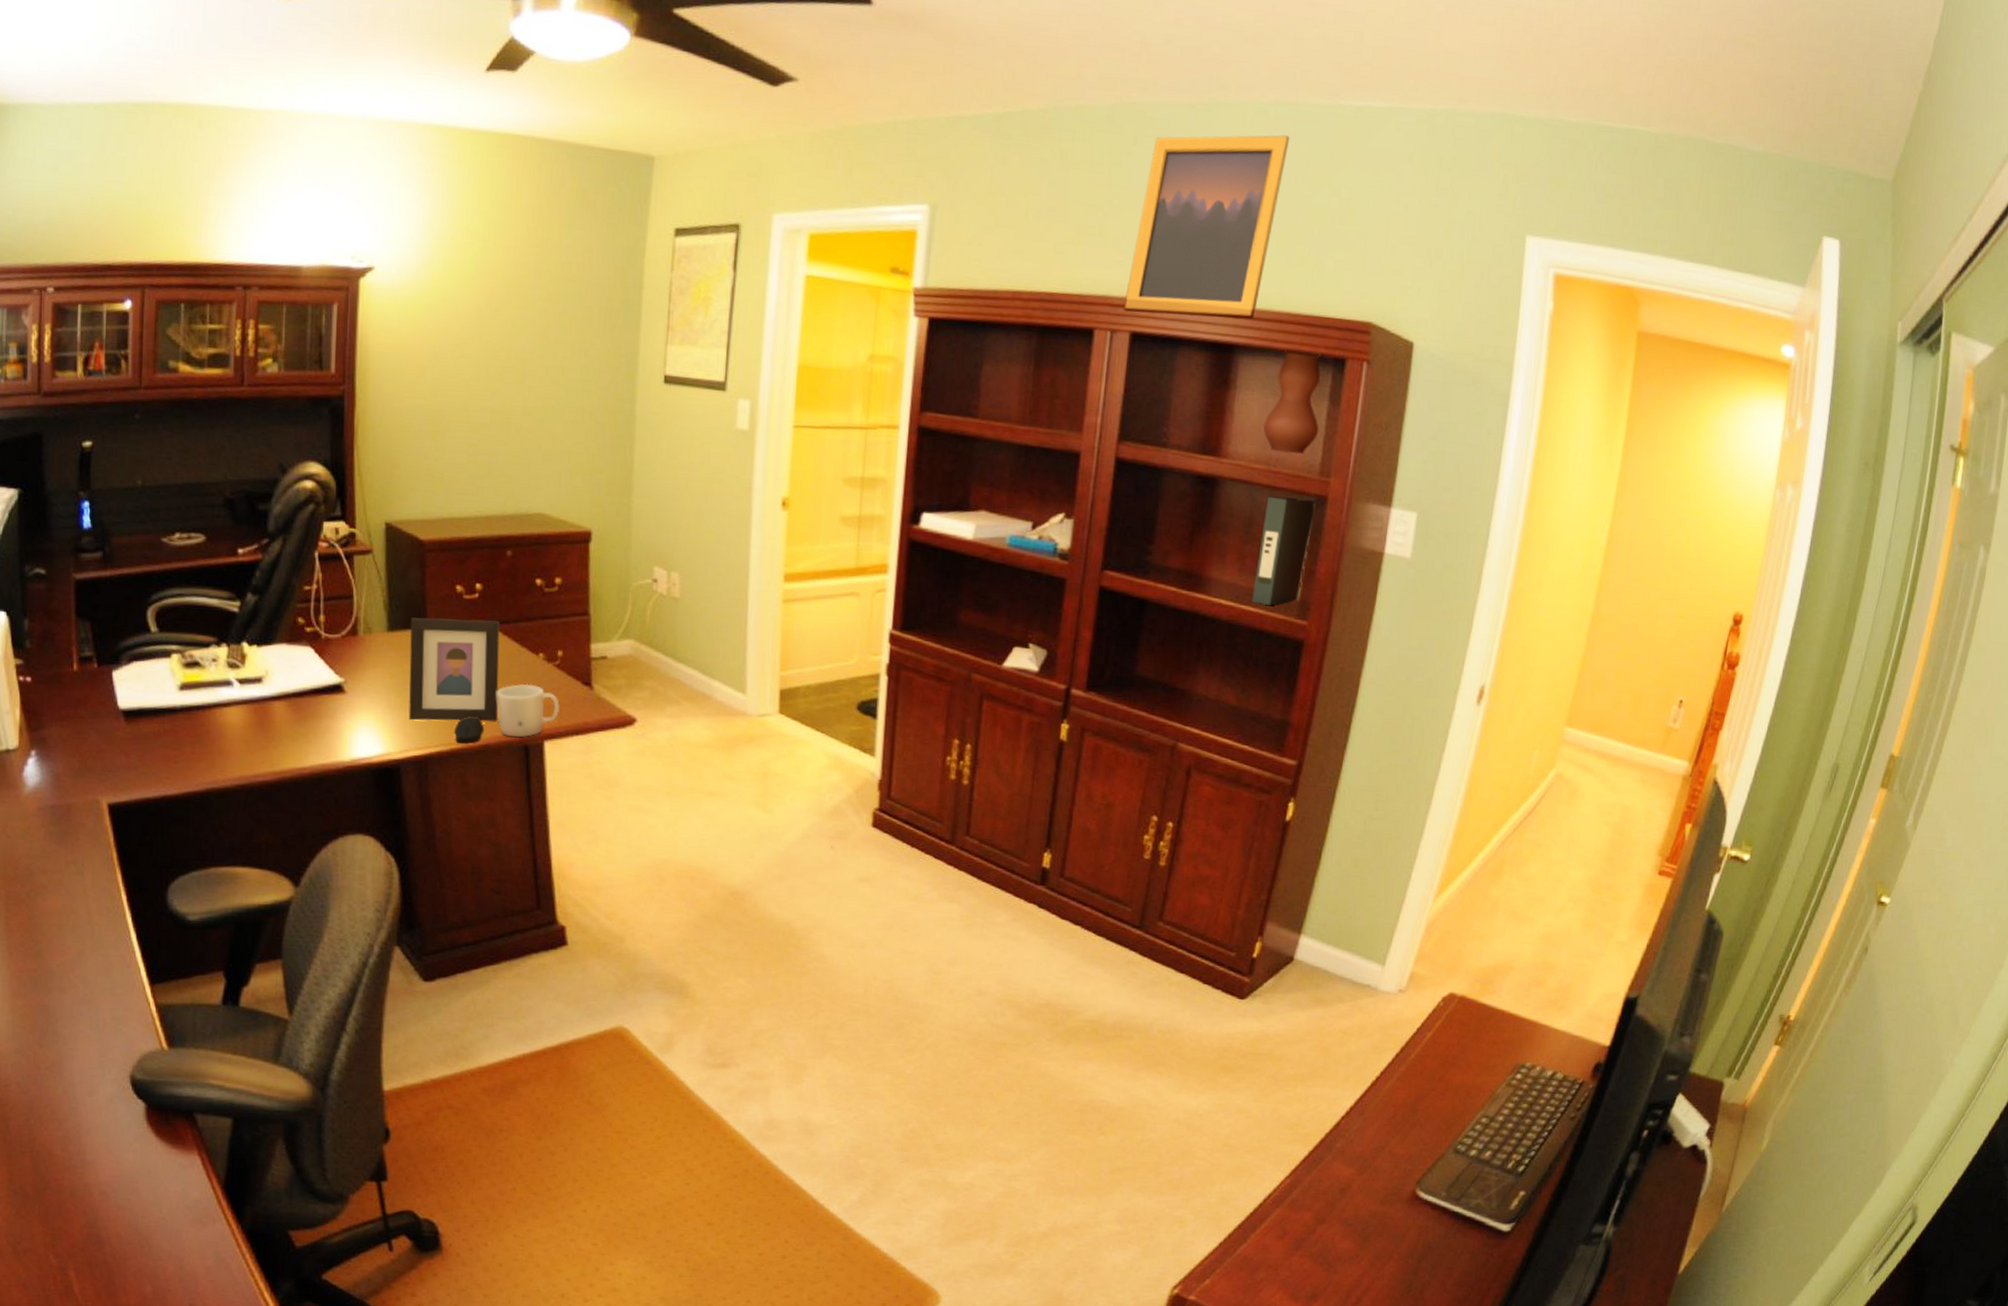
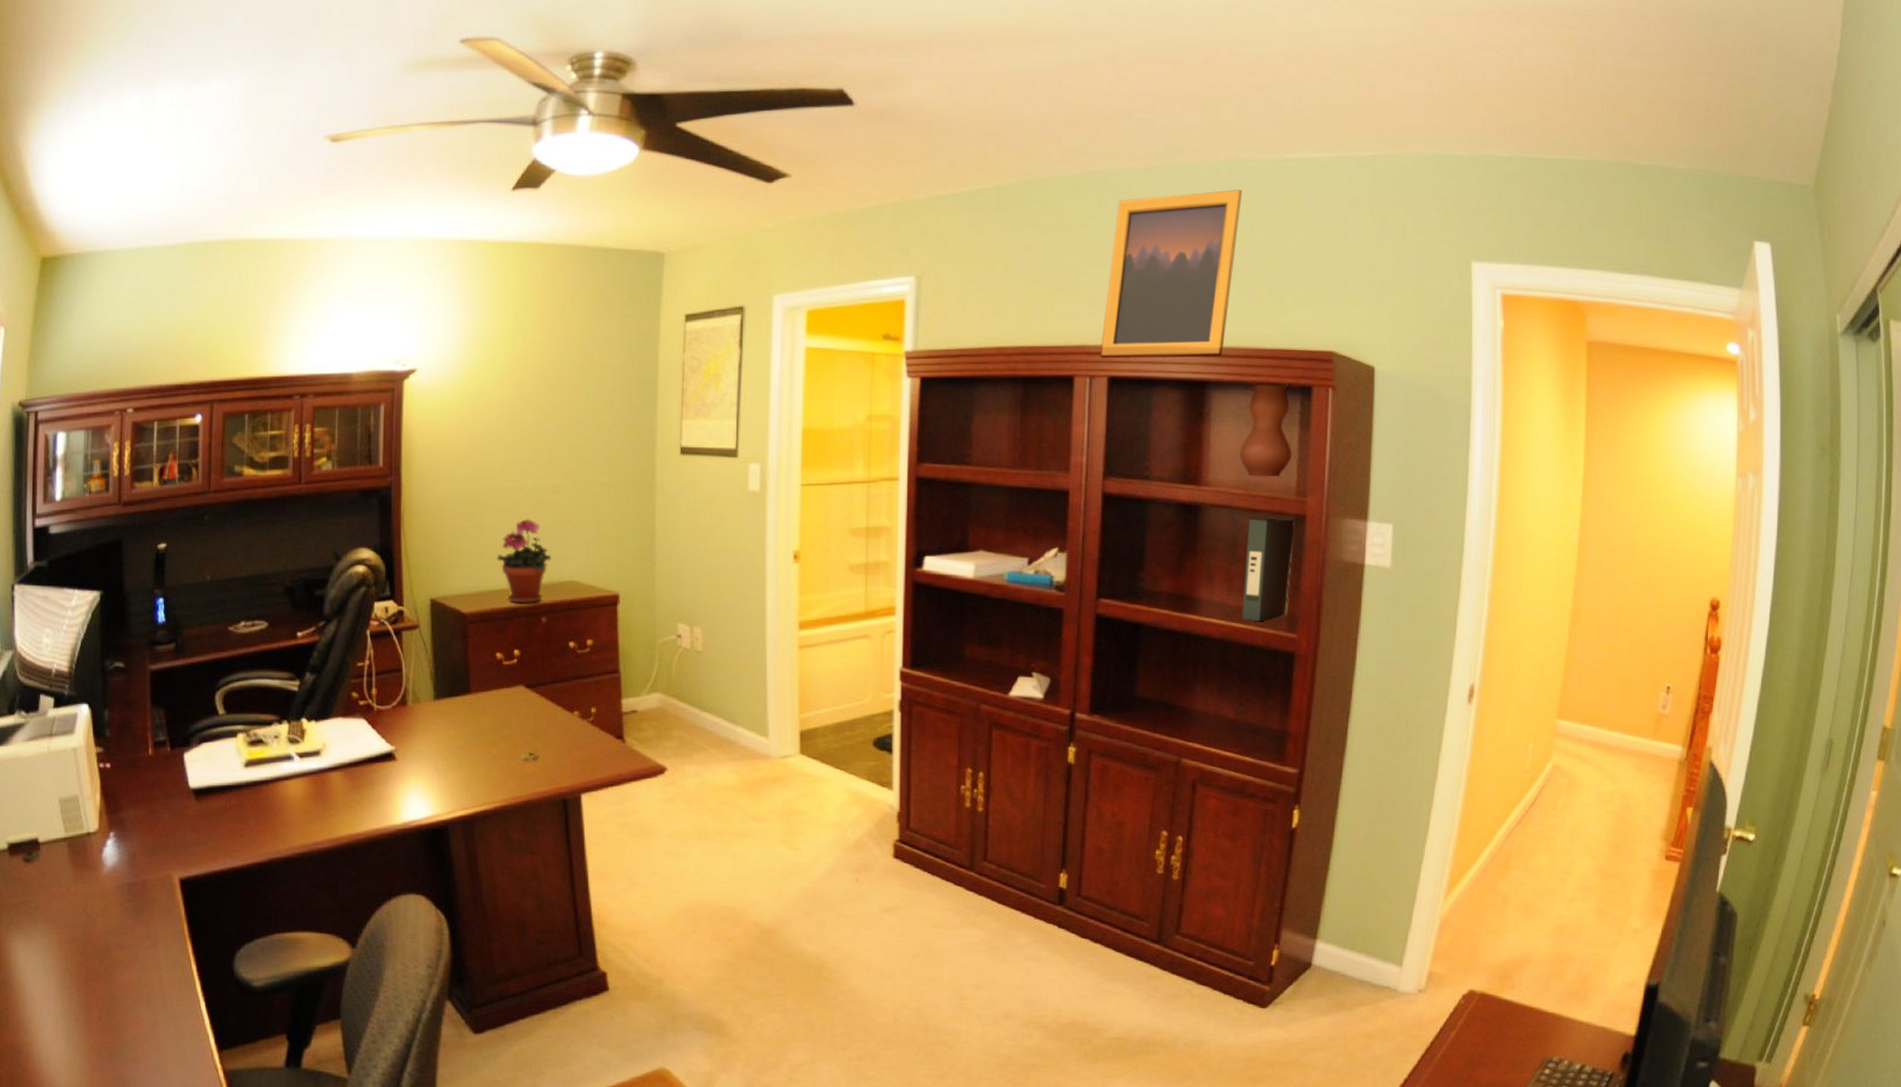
picture frame: present [408,618,500,721] -> none [454,683,538,782]
computer mouse: present [454,716,484,743] -> none [497,774,525,801]
potted plant: none [459,441,519,535] -> present [496,518,551,604]
mug: present [496,683,561,738] -> none [535,741,596,793]

